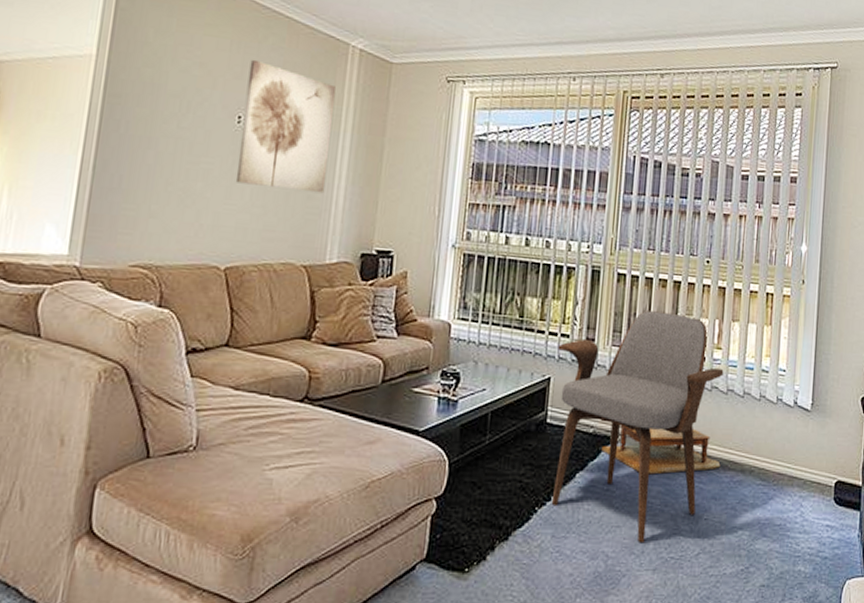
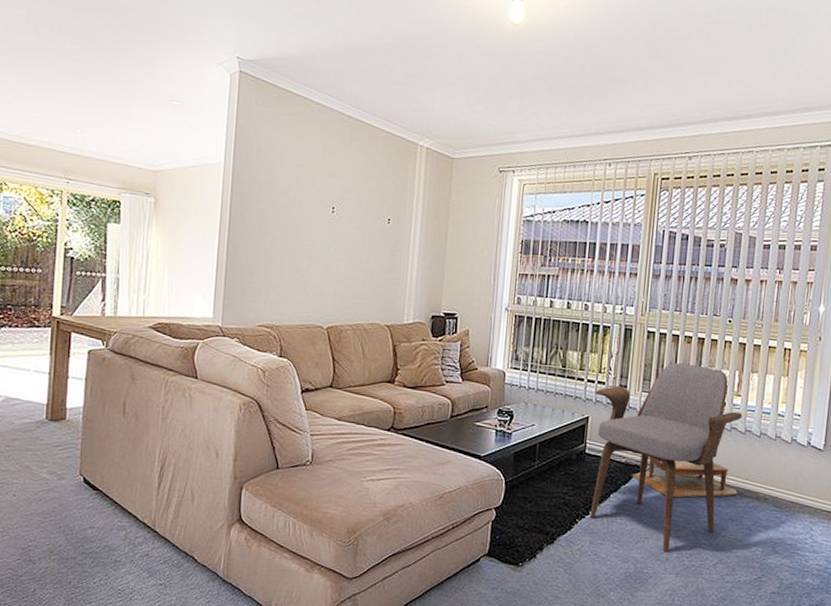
wall art: present [235,59,336,194] -> none [332,160,408,268]

